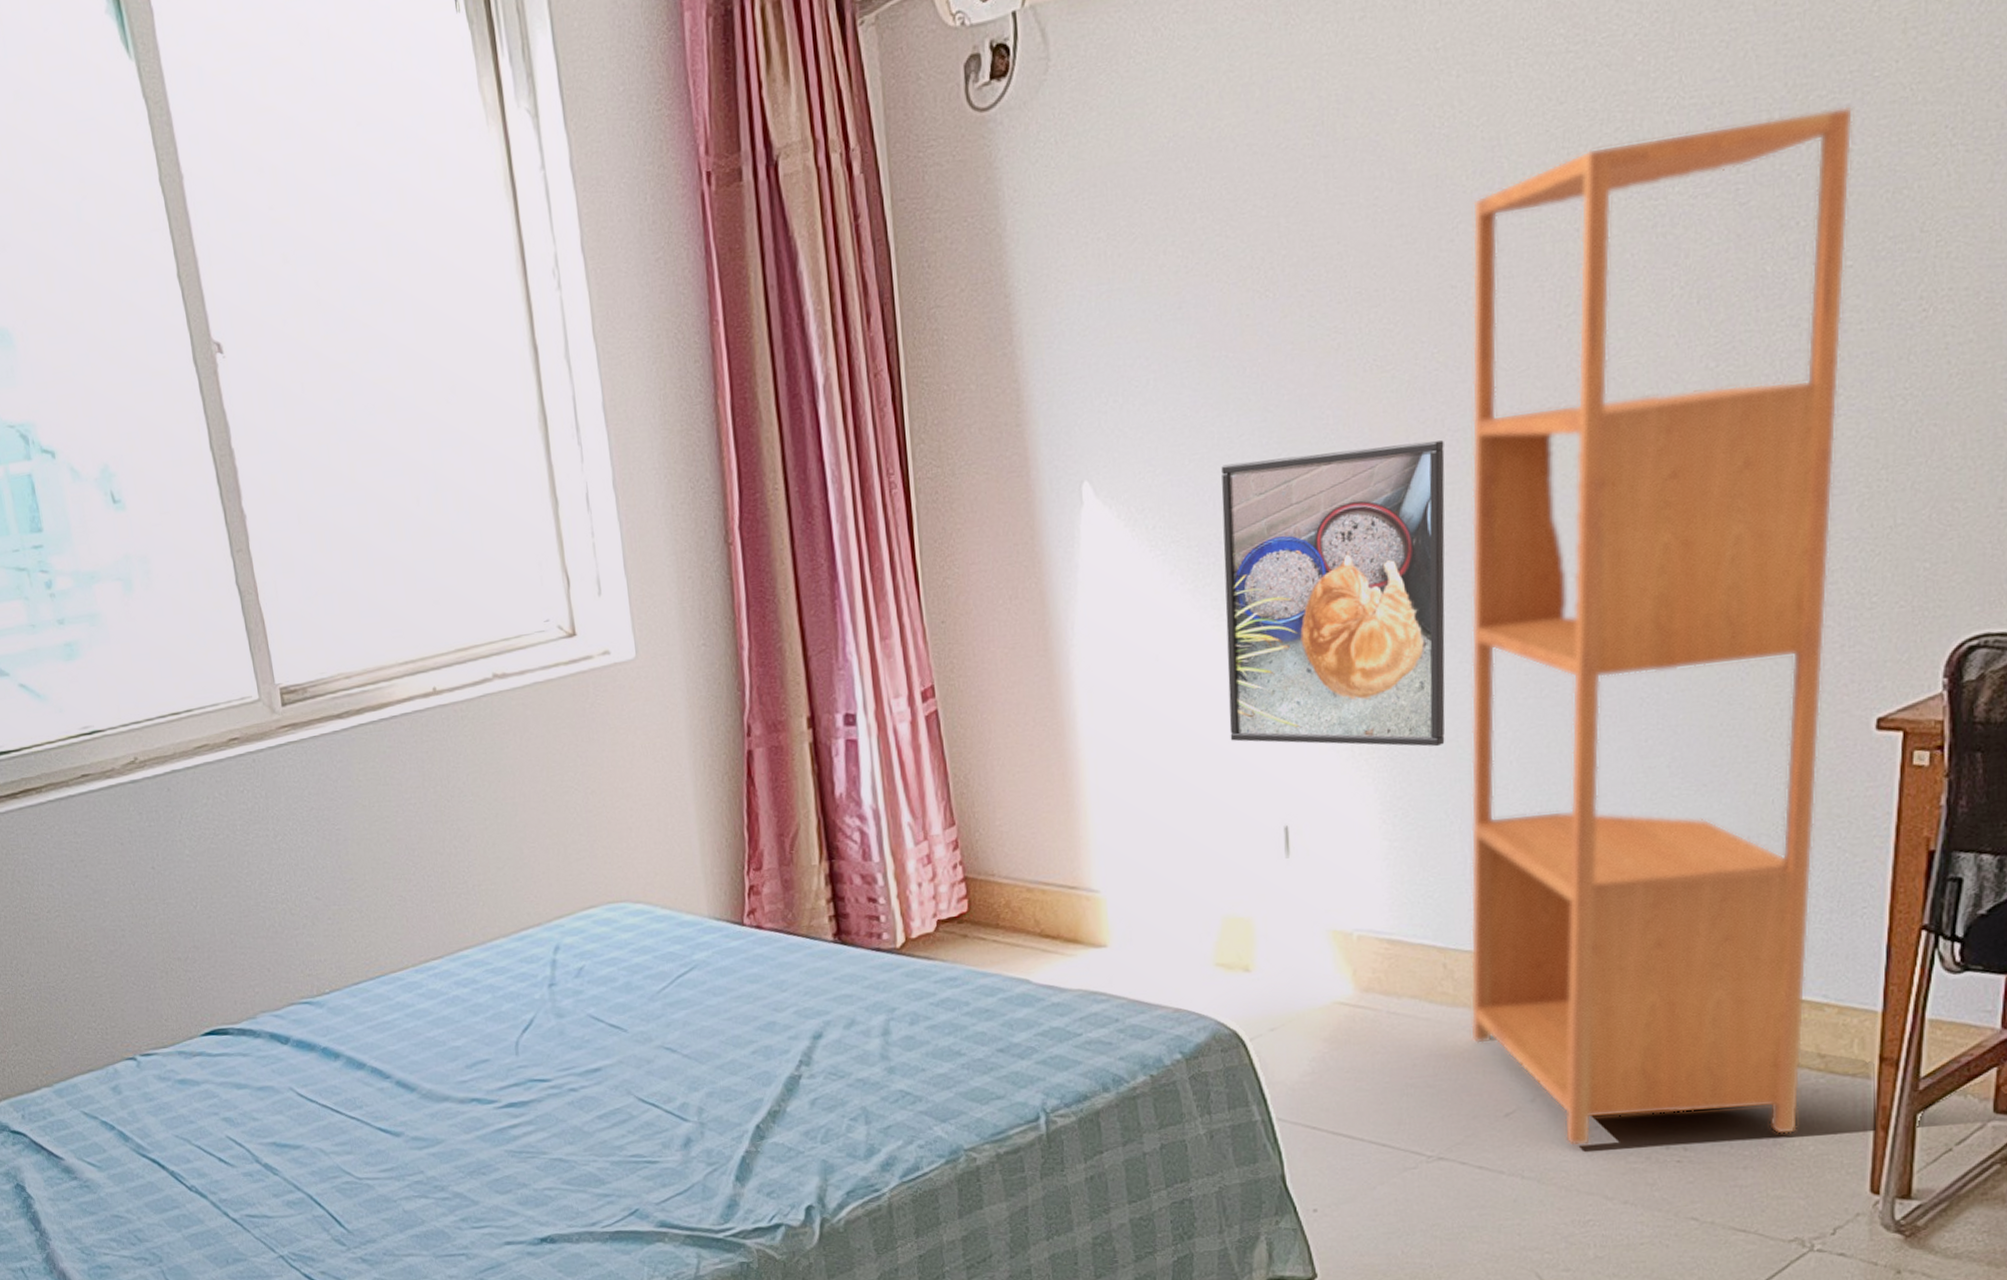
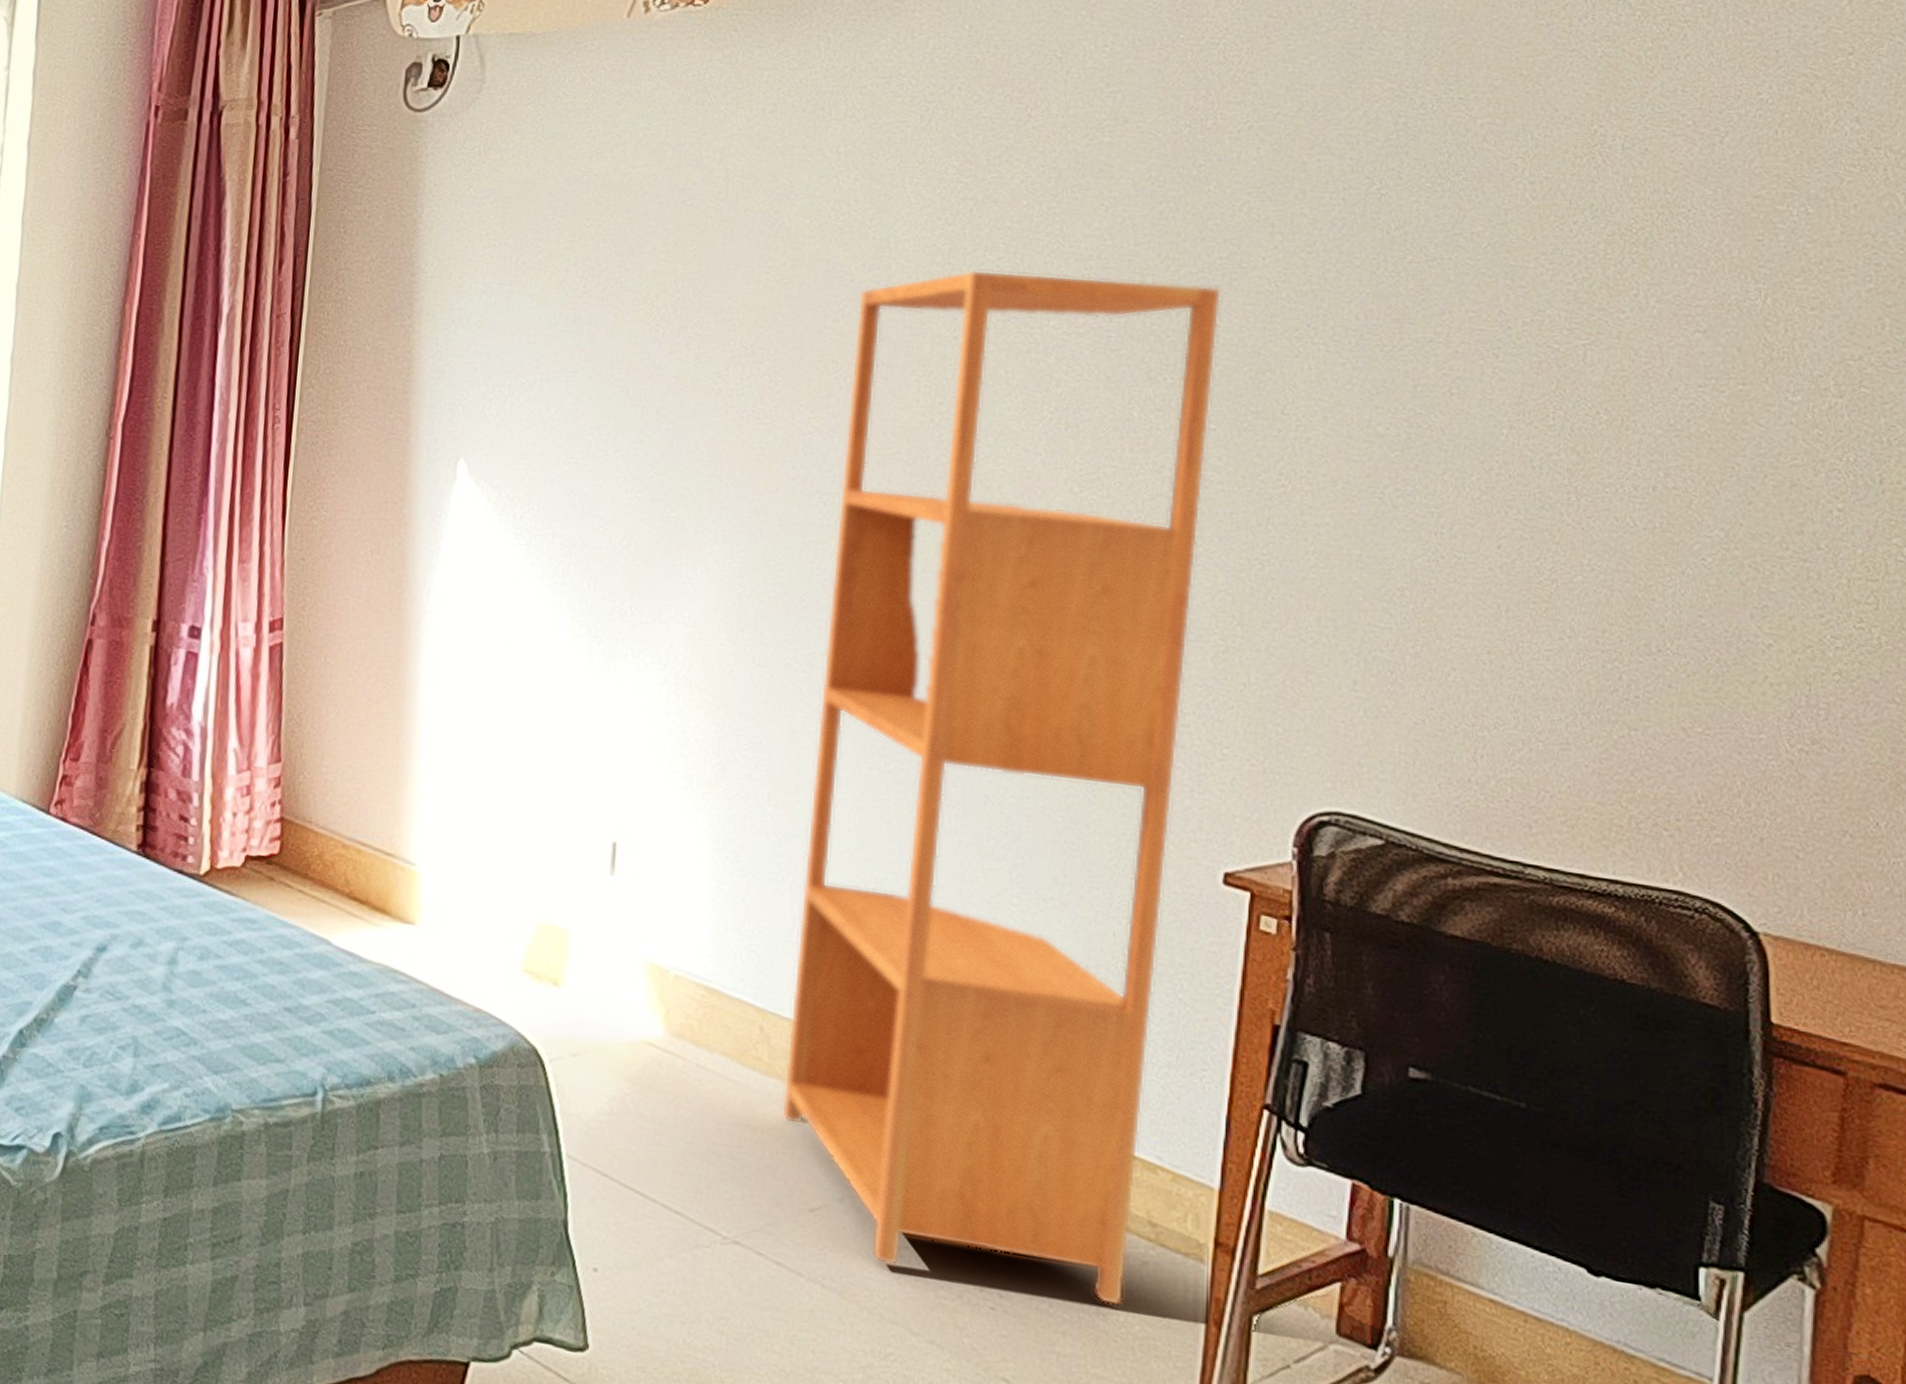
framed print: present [1221,440,1445,747] -> none [569,474,812,797]

